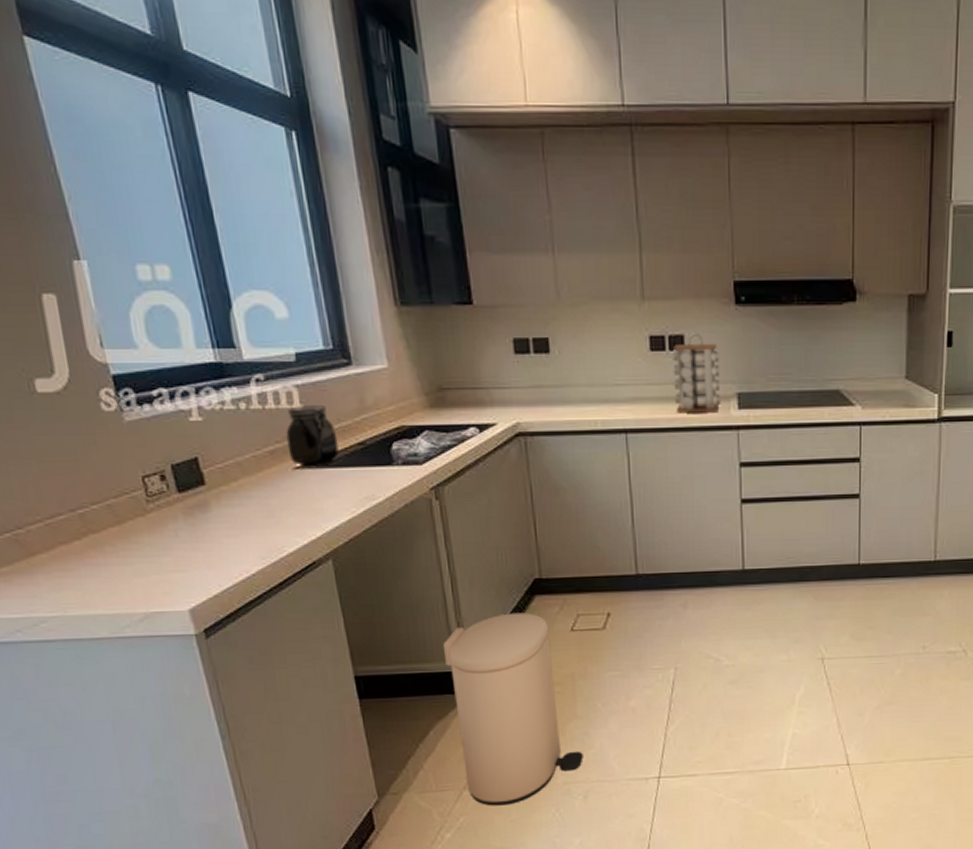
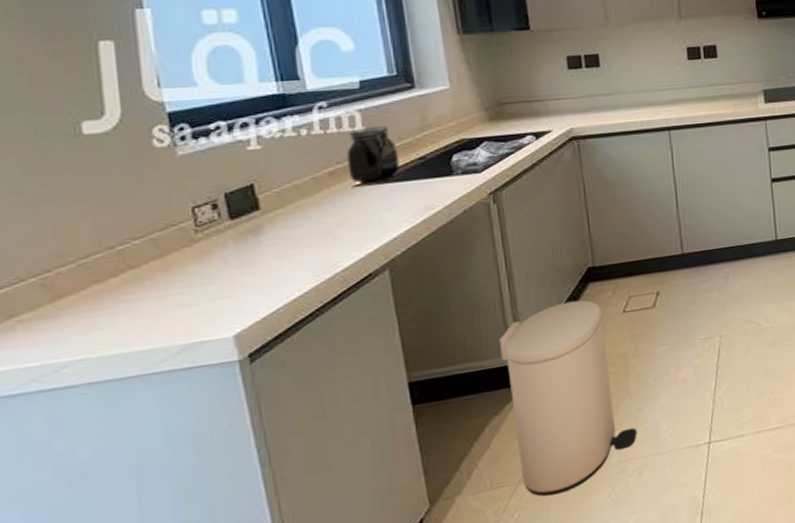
spice rack: present [672,333,721,413] -> none [707,43,750,110]

